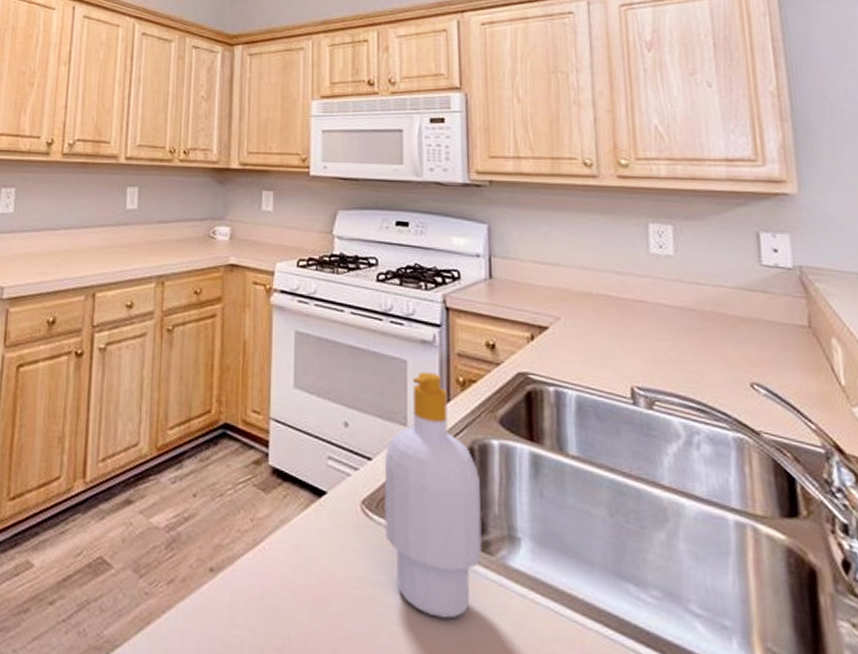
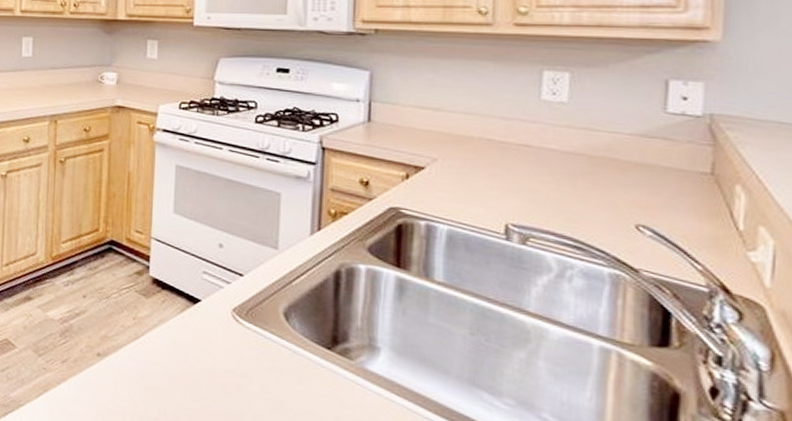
soap bottle: present [384,371,482,619] -> none [253,203,345,407]

